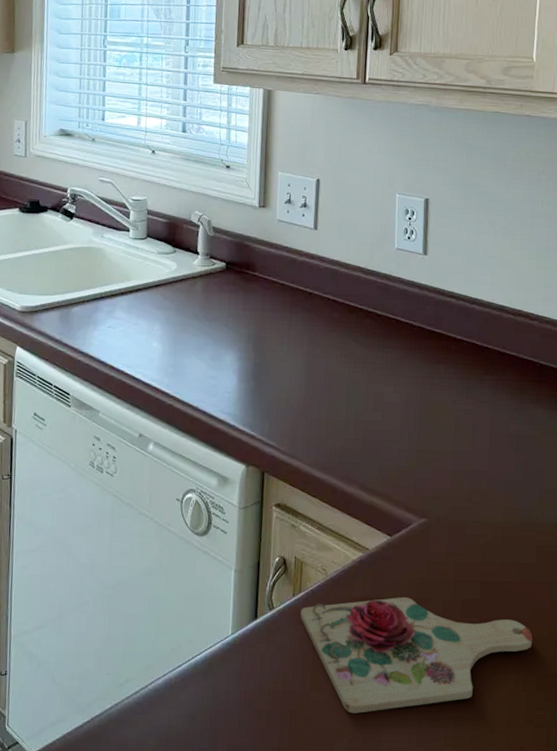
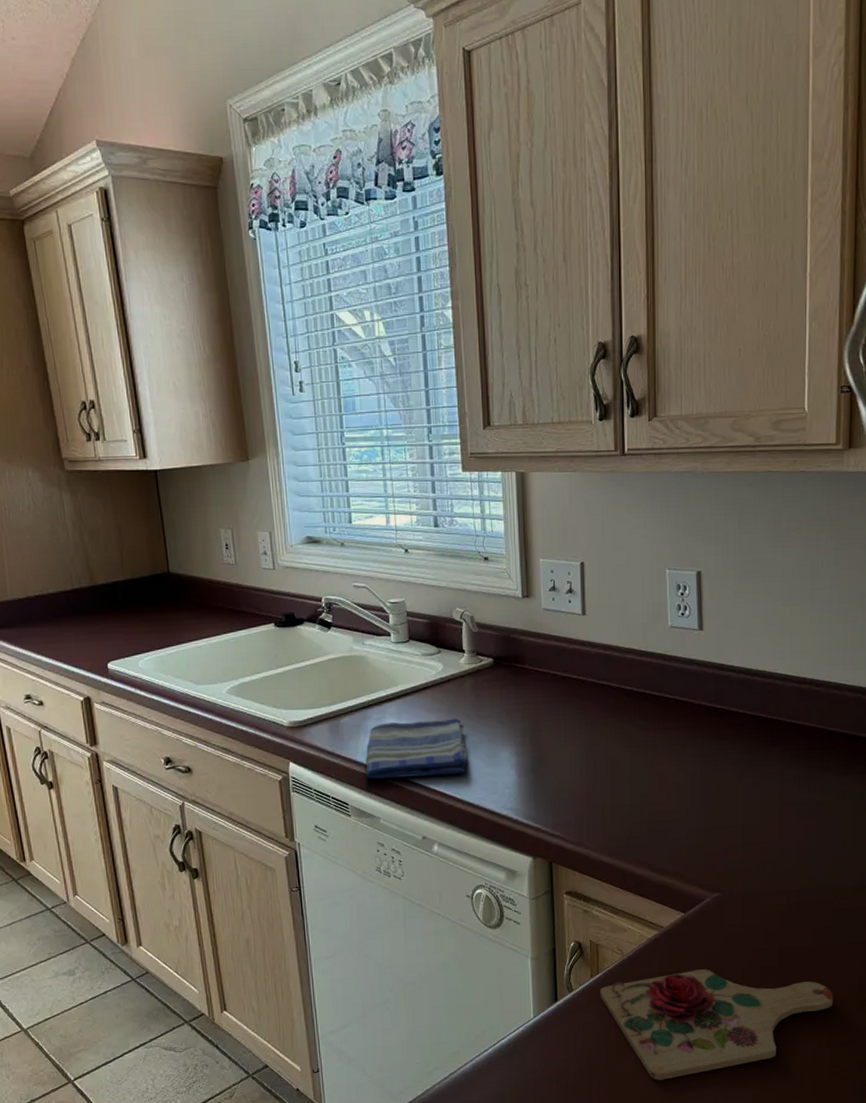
dish towel: none [90,316,192,374] -> present [366,718,468,779]

